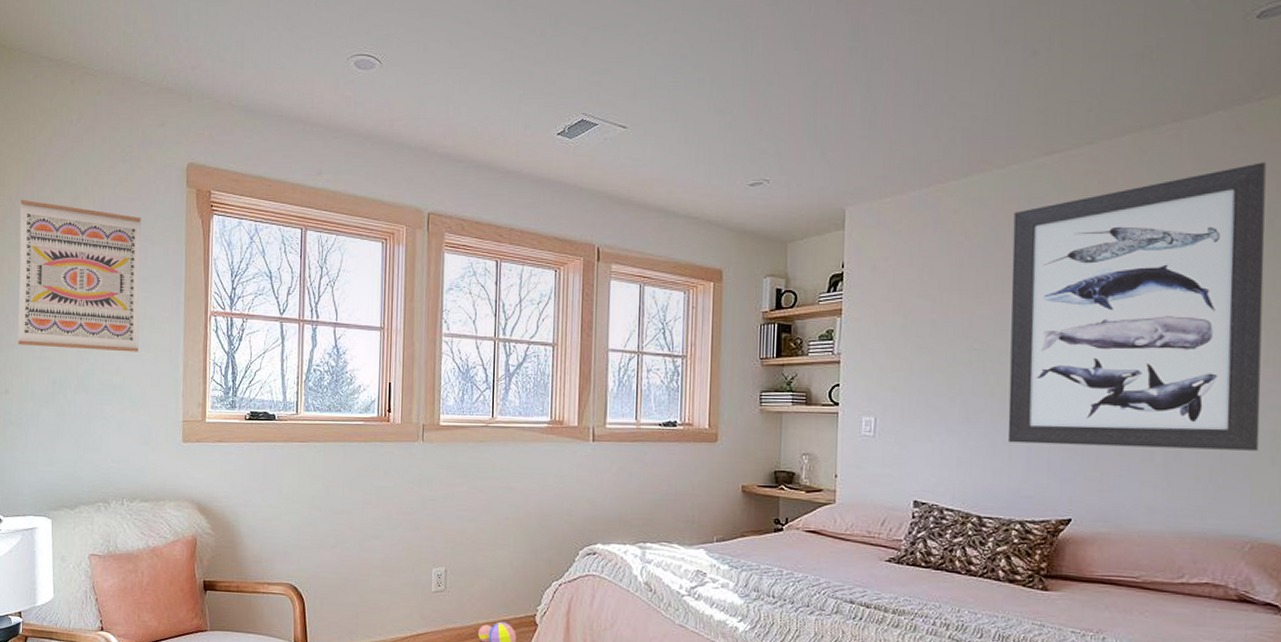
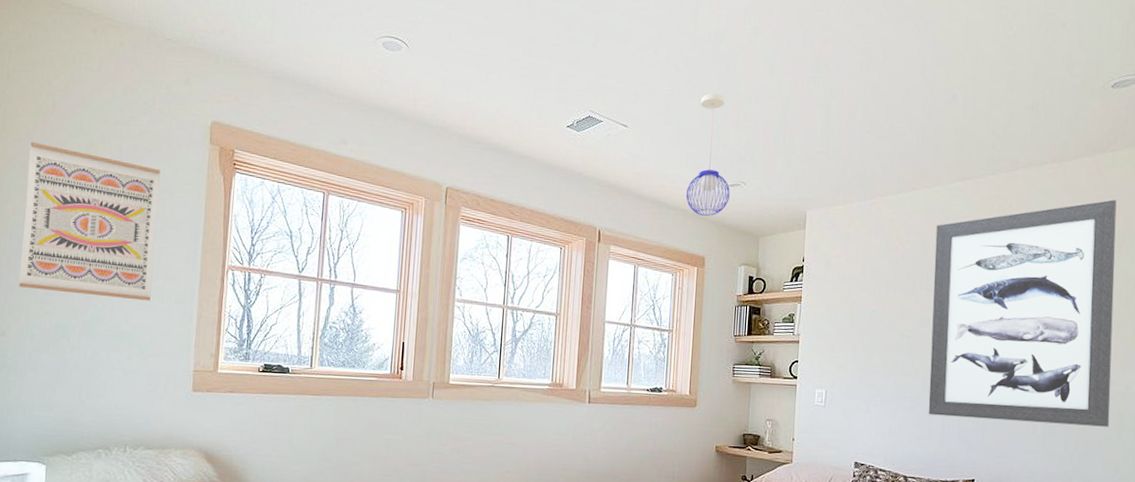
pendant light: none [697,80,750,222] -> present [685,93,730,216]

